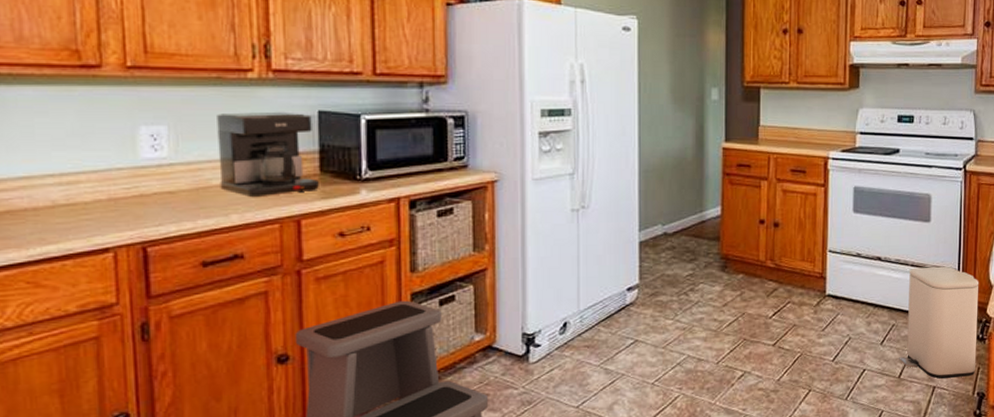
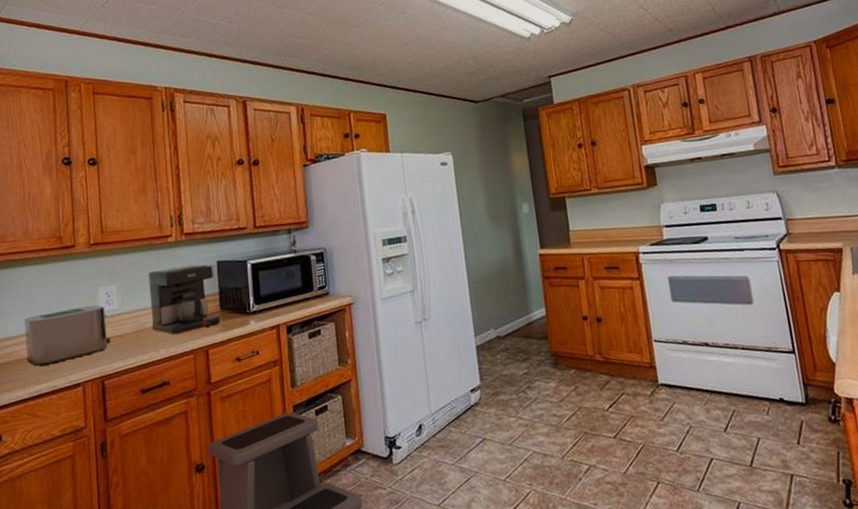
toaster: none [17,149,157,223] -> present [24,304,111,367]
pedal bin: present [899,266,979,379] -> none [741,347,836,466]

